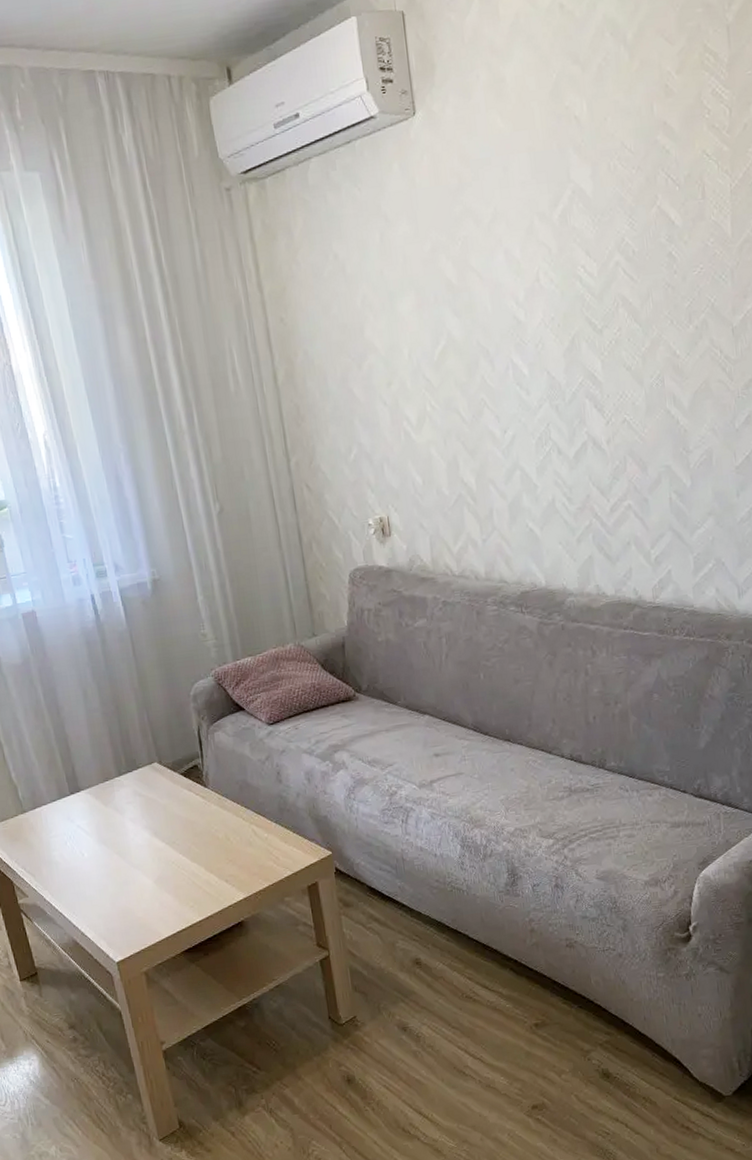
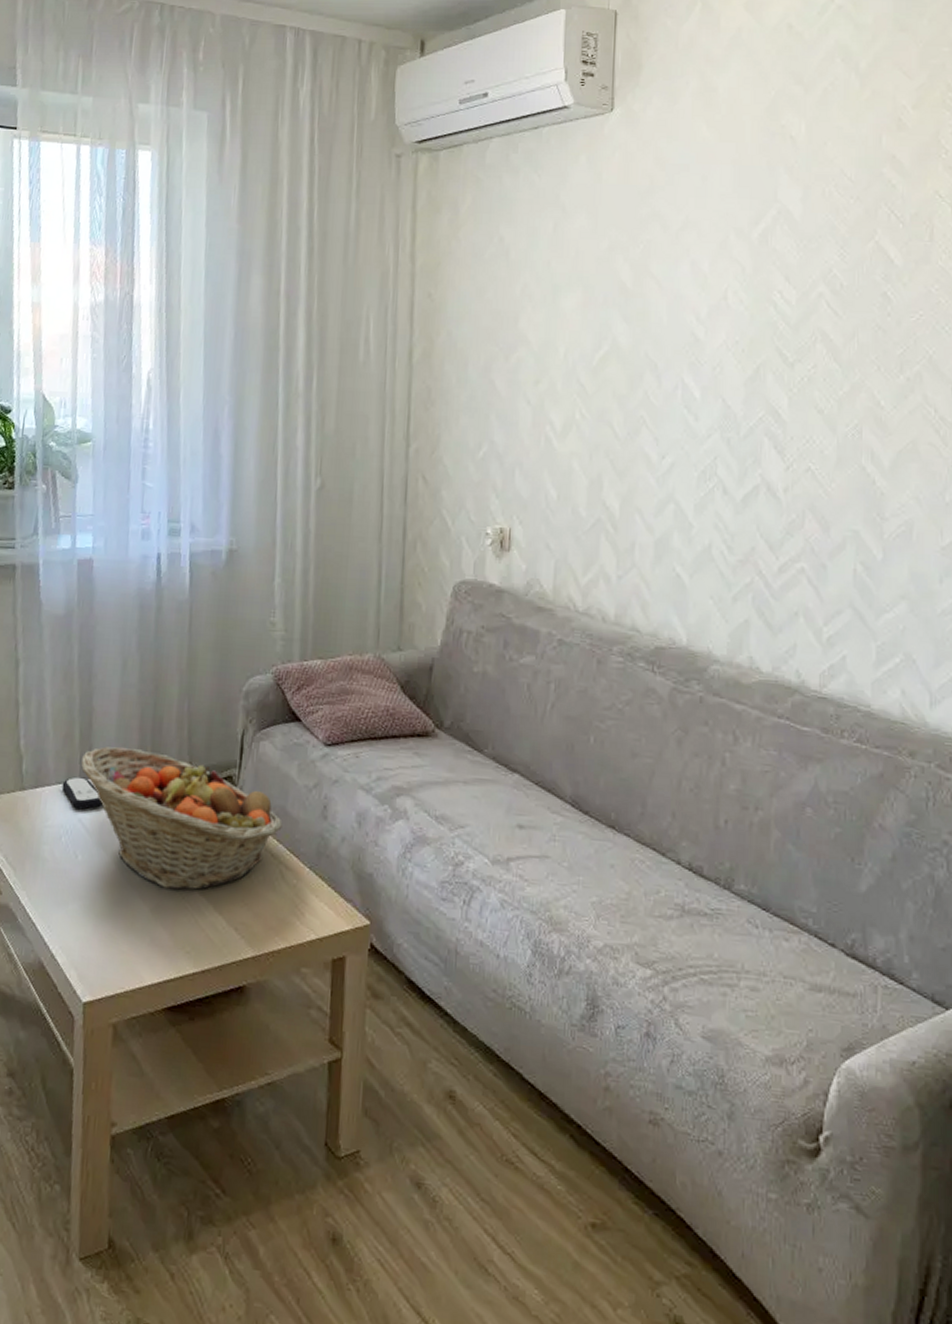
remote control: none [56,791,95,818] -> present [62,776,103,810]
fruit basket: none [68,759,247,863] -> present [81,746,283,890]

